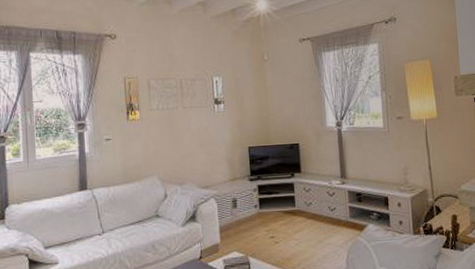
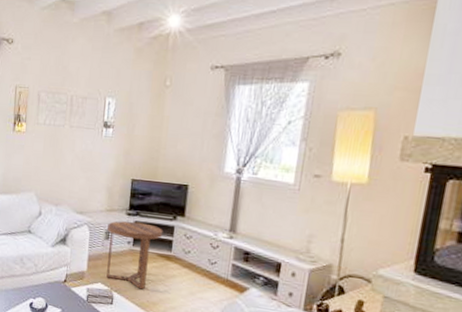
side table: none [233,185,285,249] -> present [106,221,163,290]

